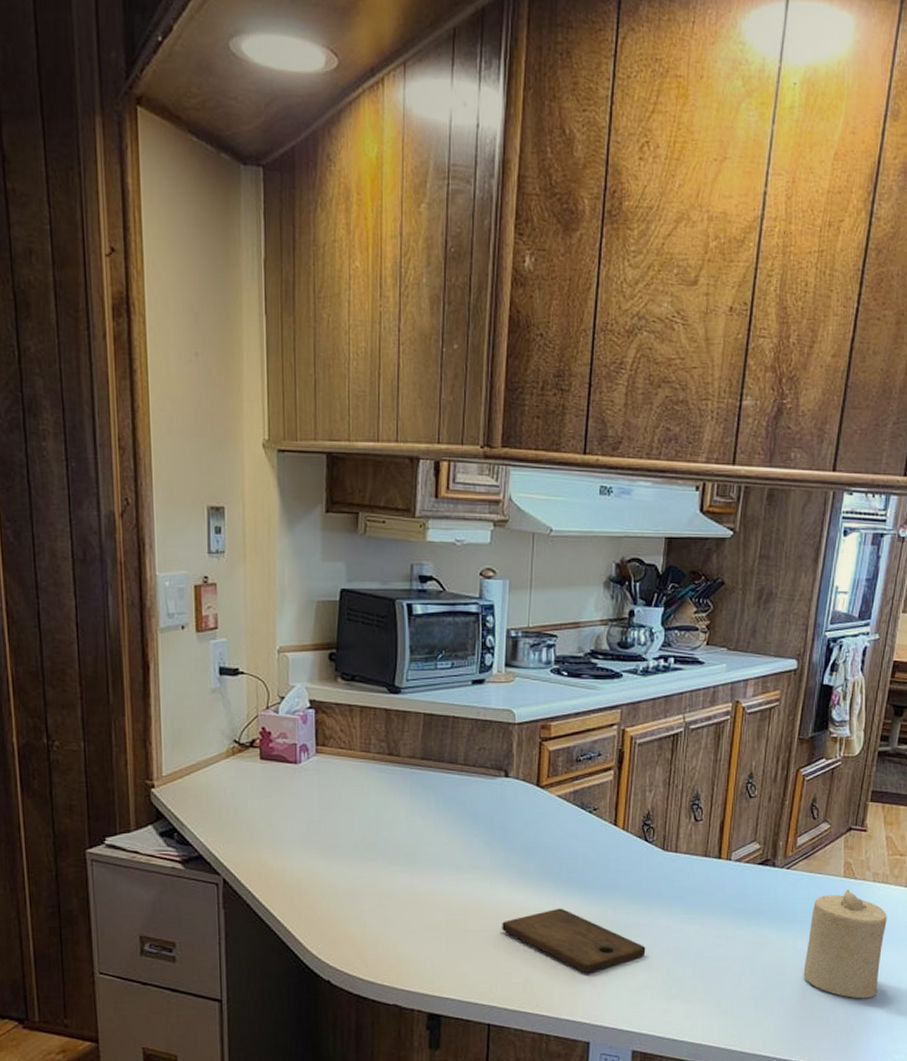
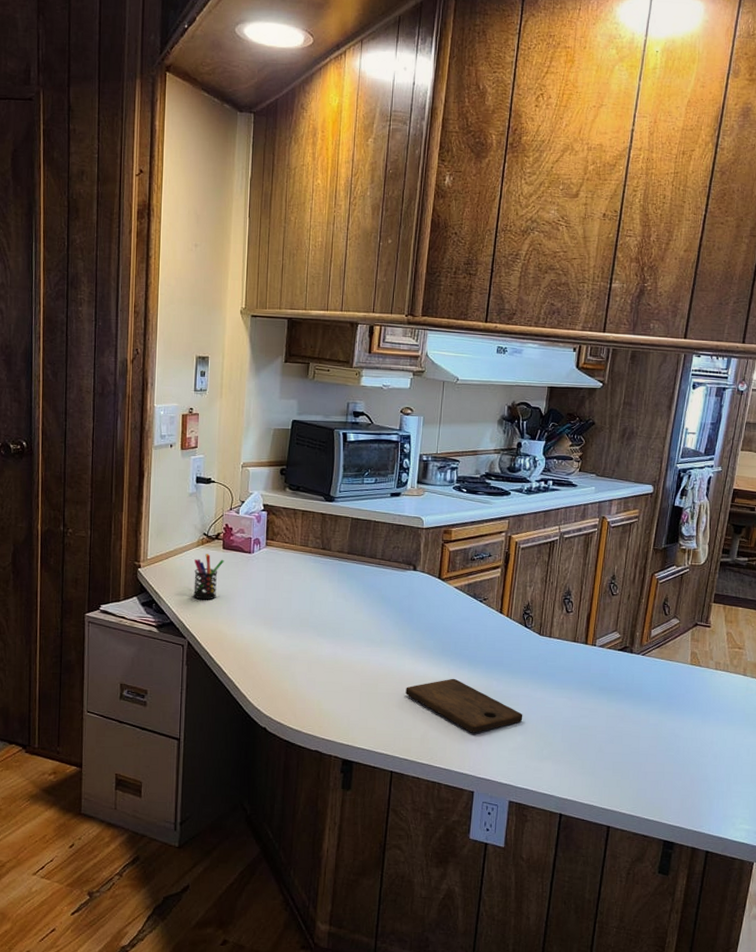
pen holder: none [223,767,263,826] -> present [193,554,224,600]
candle: present [803,890,887,999] -> none [655,675,727,769]

